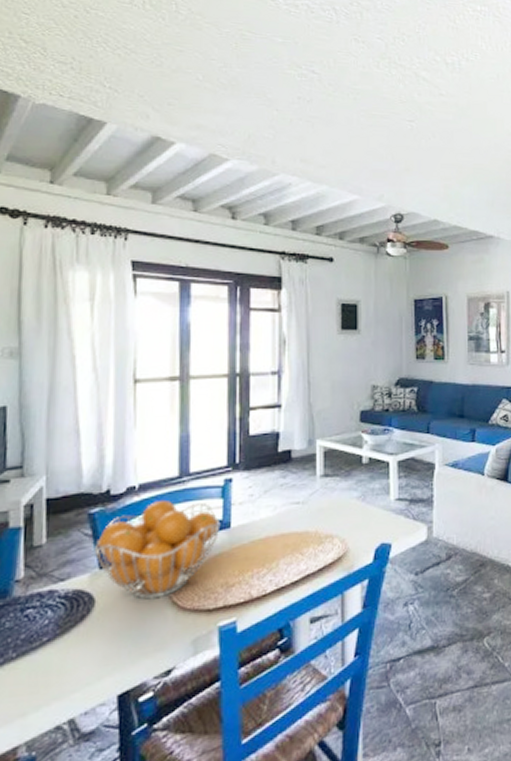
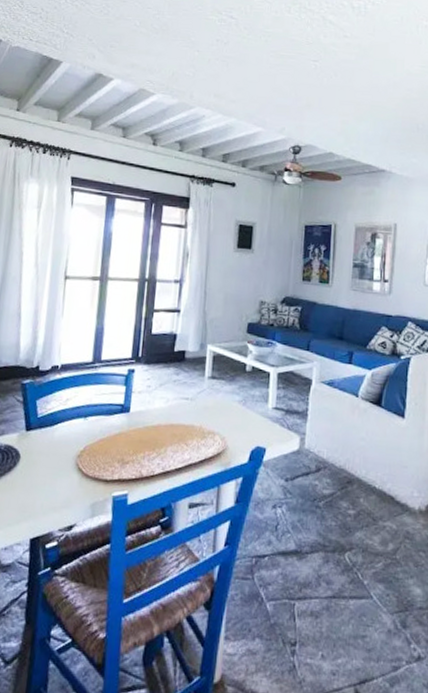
fruit basket: present [94,499,221,600] -> none [23,380,122,463]

